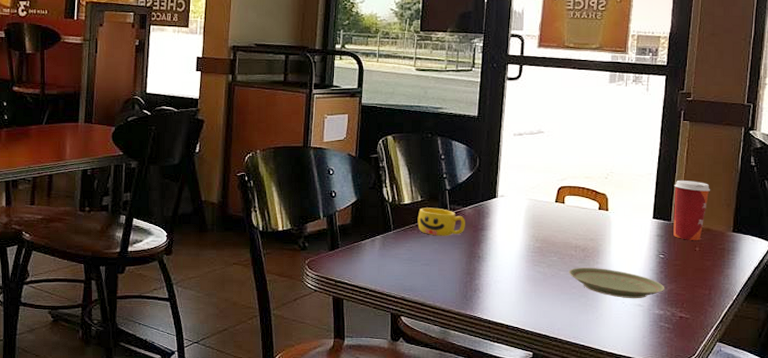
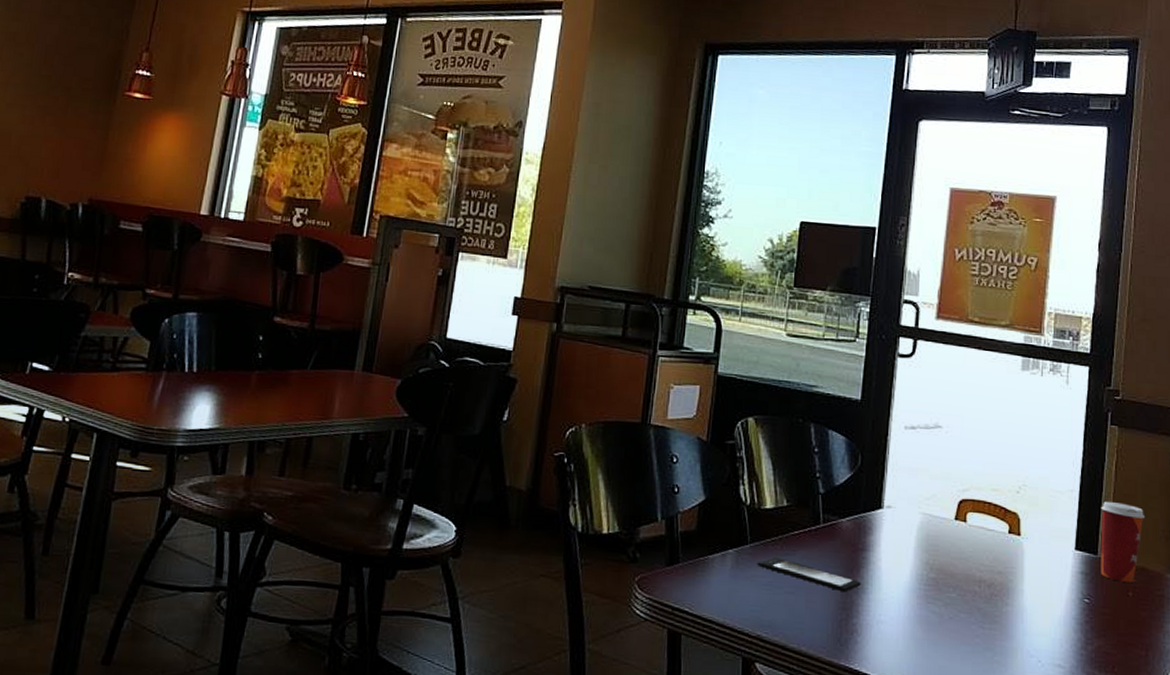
smartphone: none [399,239,482,262] -> present [757,557,862,593]
cup: present [417,208,465,236] -> none [781,515,842,556]
plate: present [568,268,665,299] -> none [971,609,1092,657]

